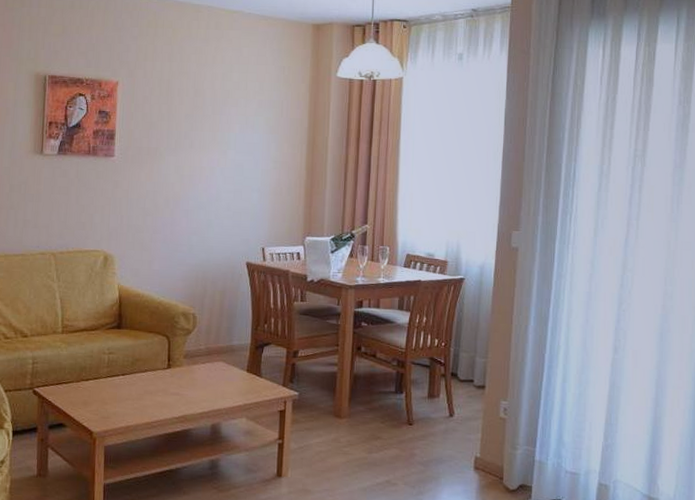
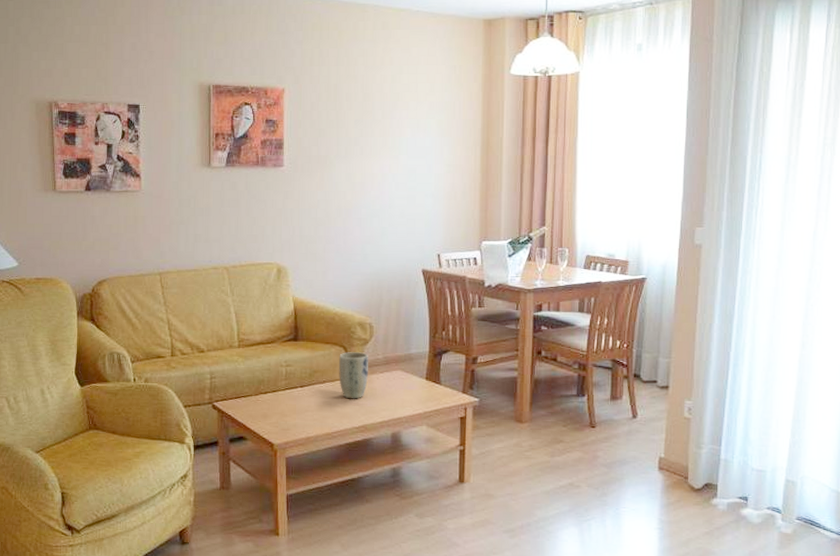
plant pot: none [161,341,191,389] -> present [339,352,368,399]

